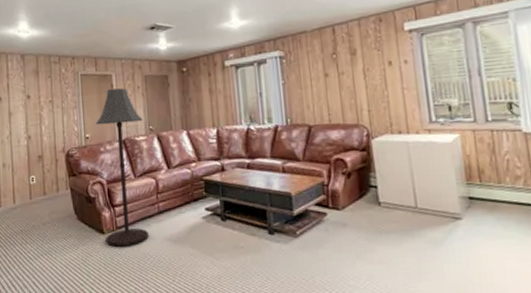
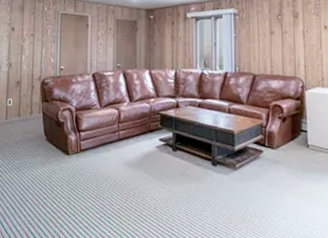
floor lamp: present [95,88,149,247] -> none [70,29,112,167]

